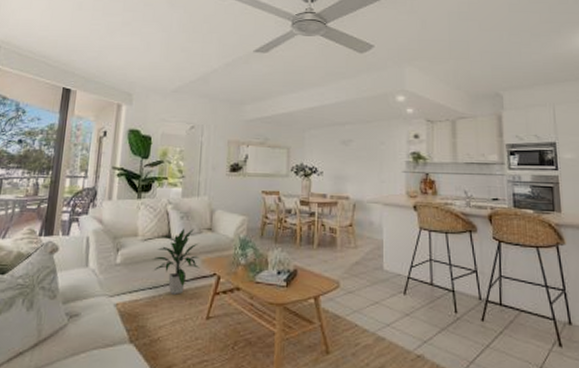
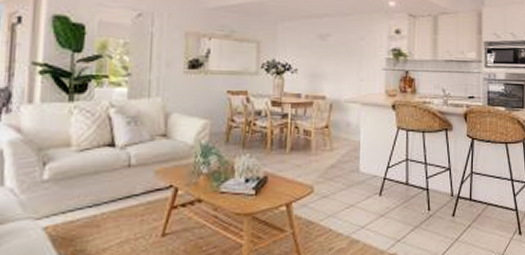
indoor plant: present [151,228,200,295] -> none [90,135,153,212]

